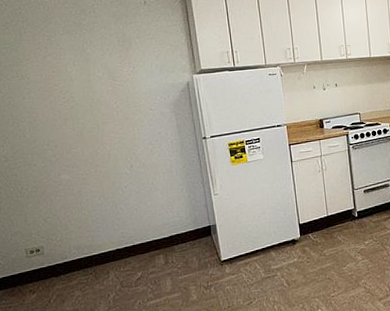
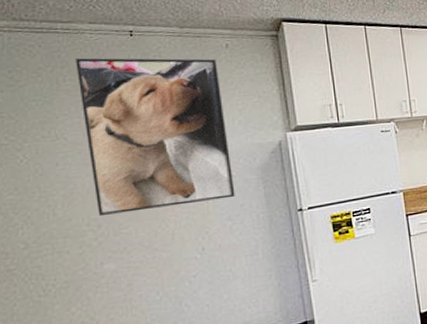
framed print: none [32,13,154,138] -> present [76,58,235,215]

